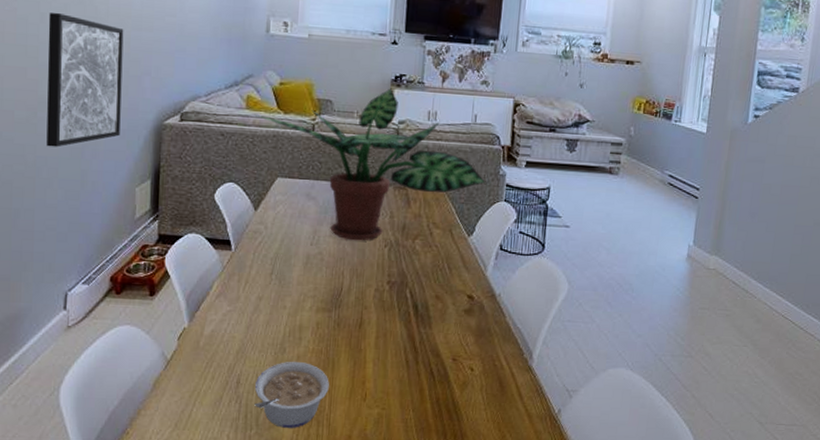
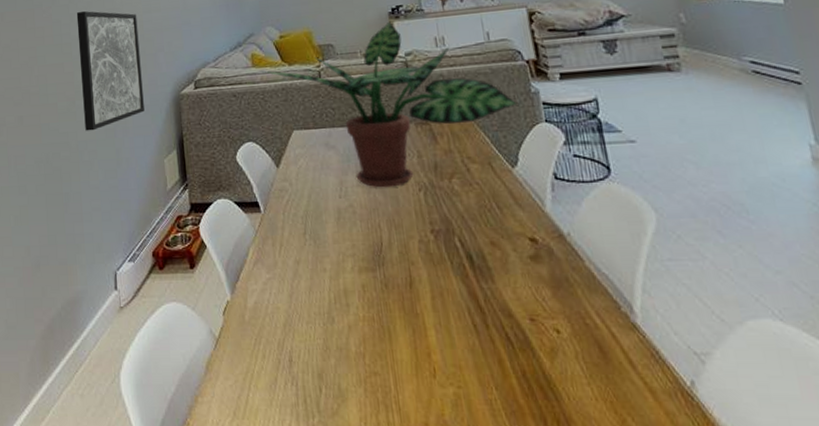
legume: present [254,361,329,429] -> none [308,332,391,416]

